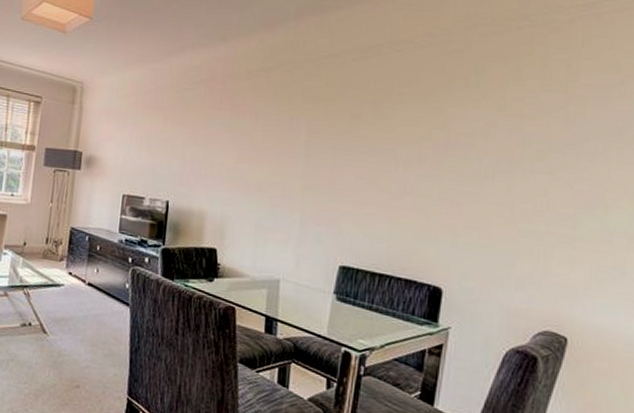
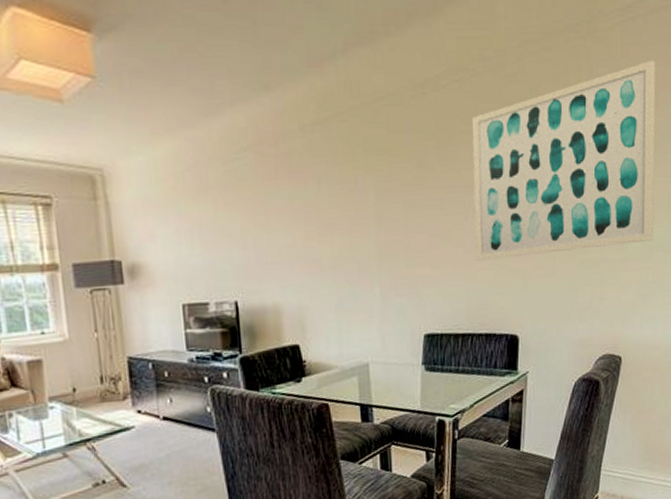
wall art: none [402,52,625,225] -> present [471,59,656,261]

